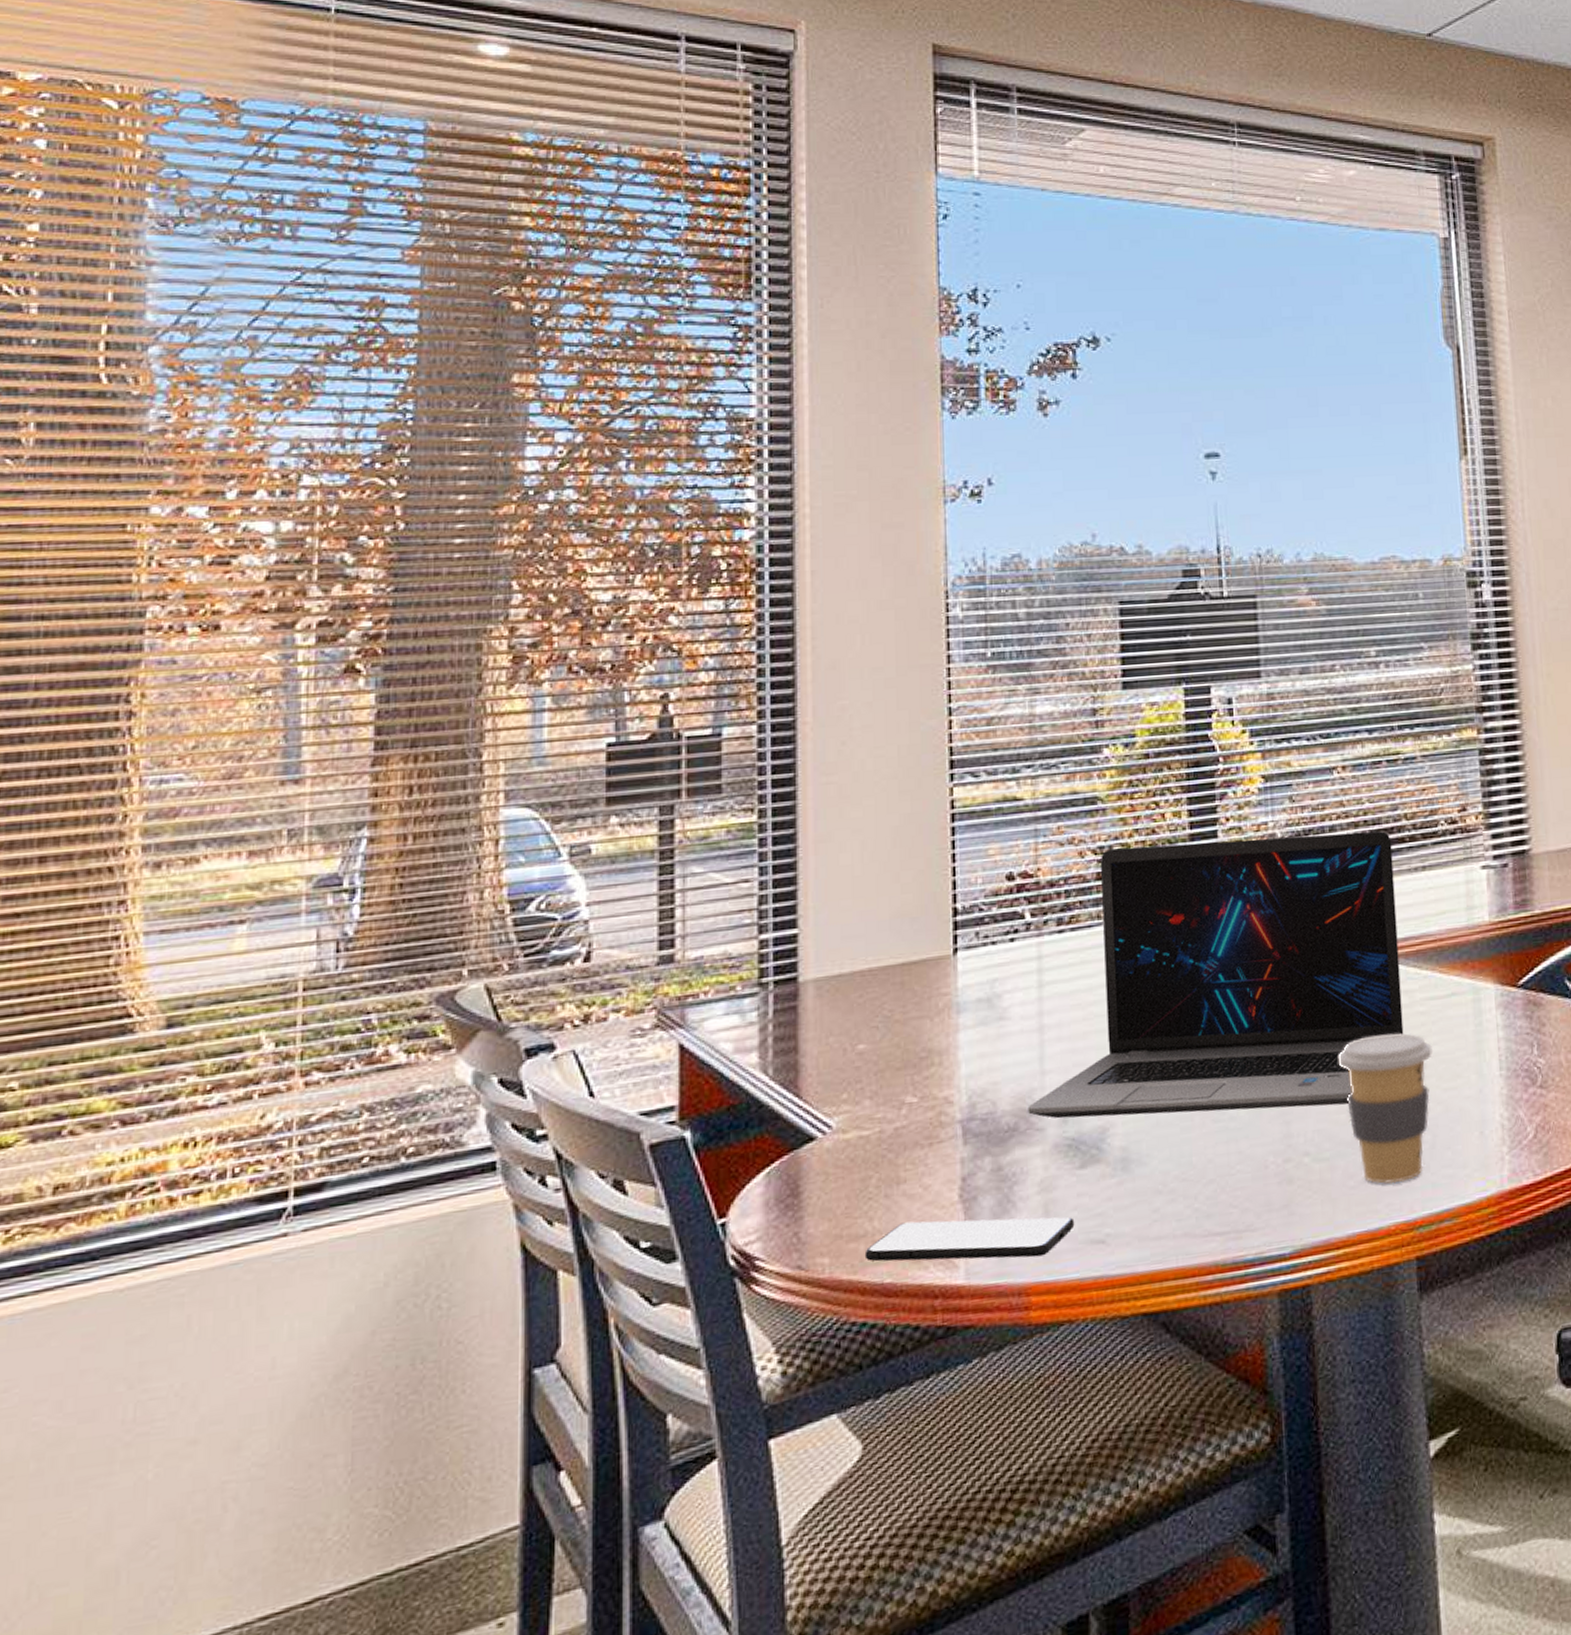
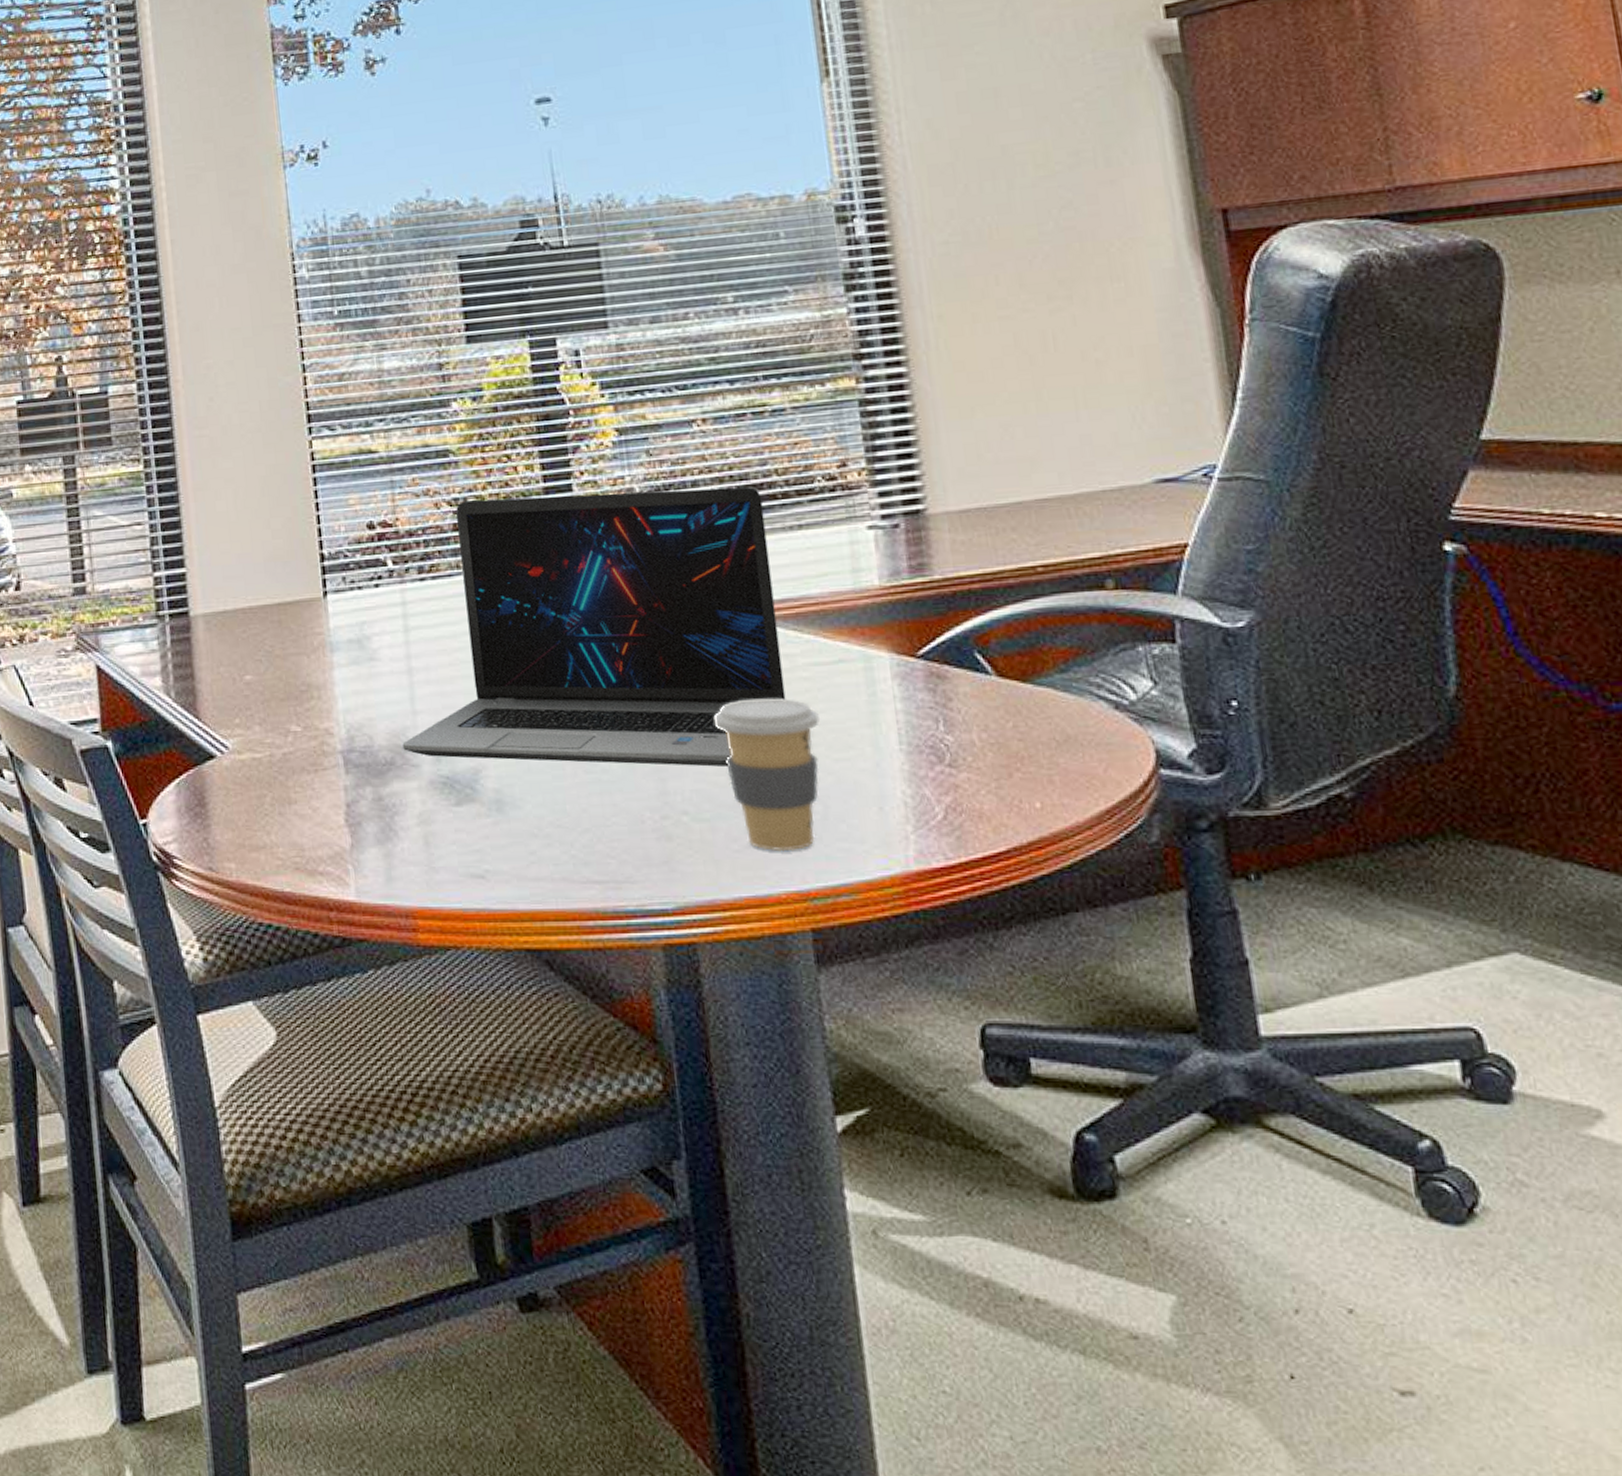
smartphone: present [864,1217,1075,1262] -> none [265,839,455,884]

